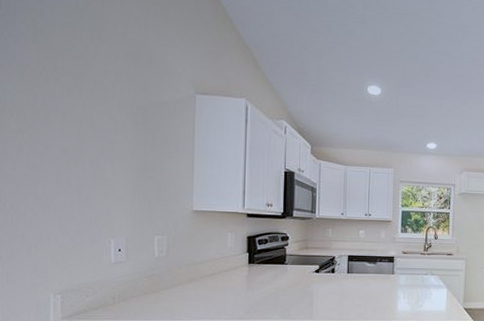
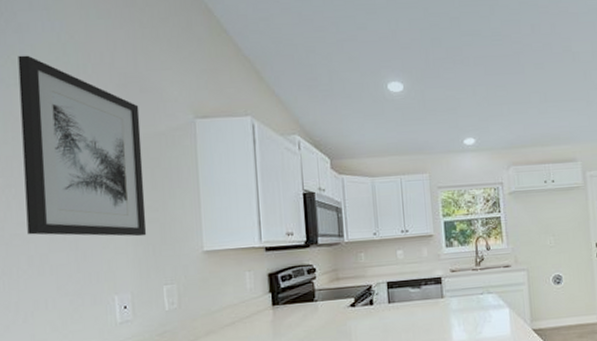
wall art: none [36,14,146,191] -> present [18,55,147,237]

